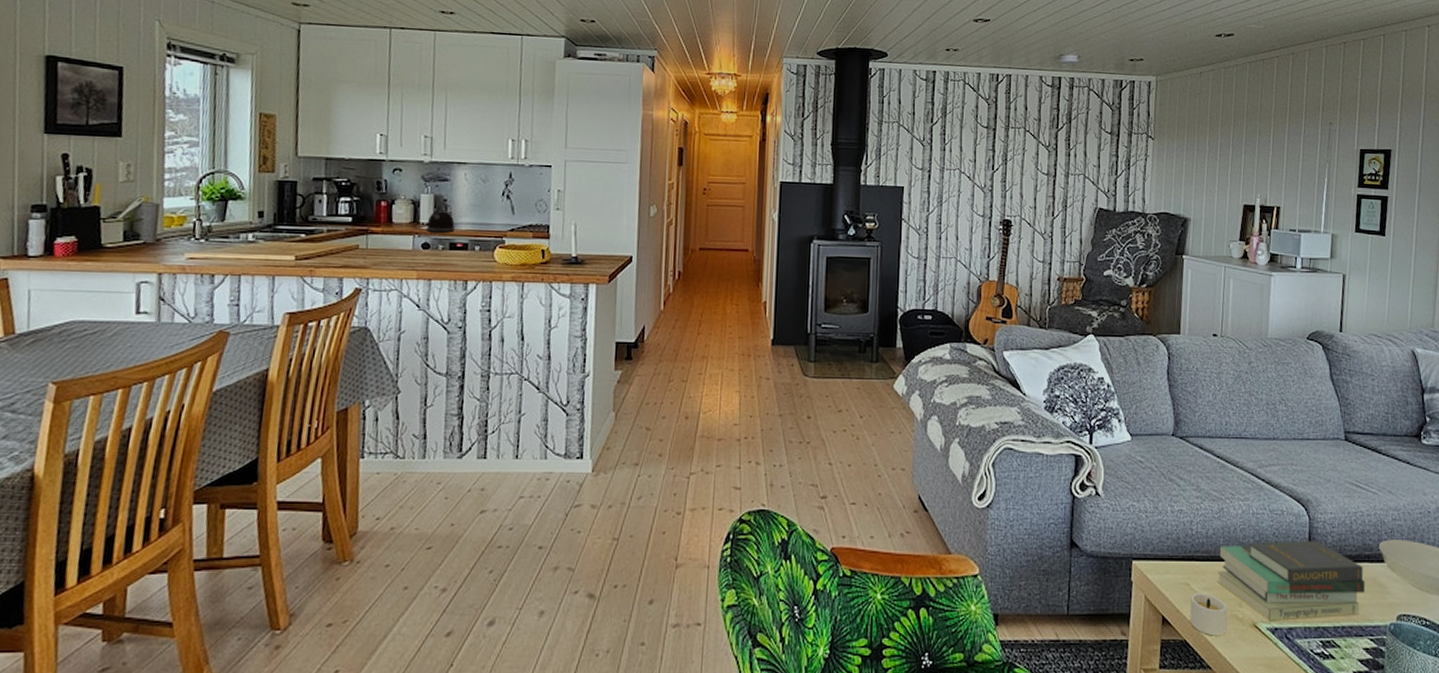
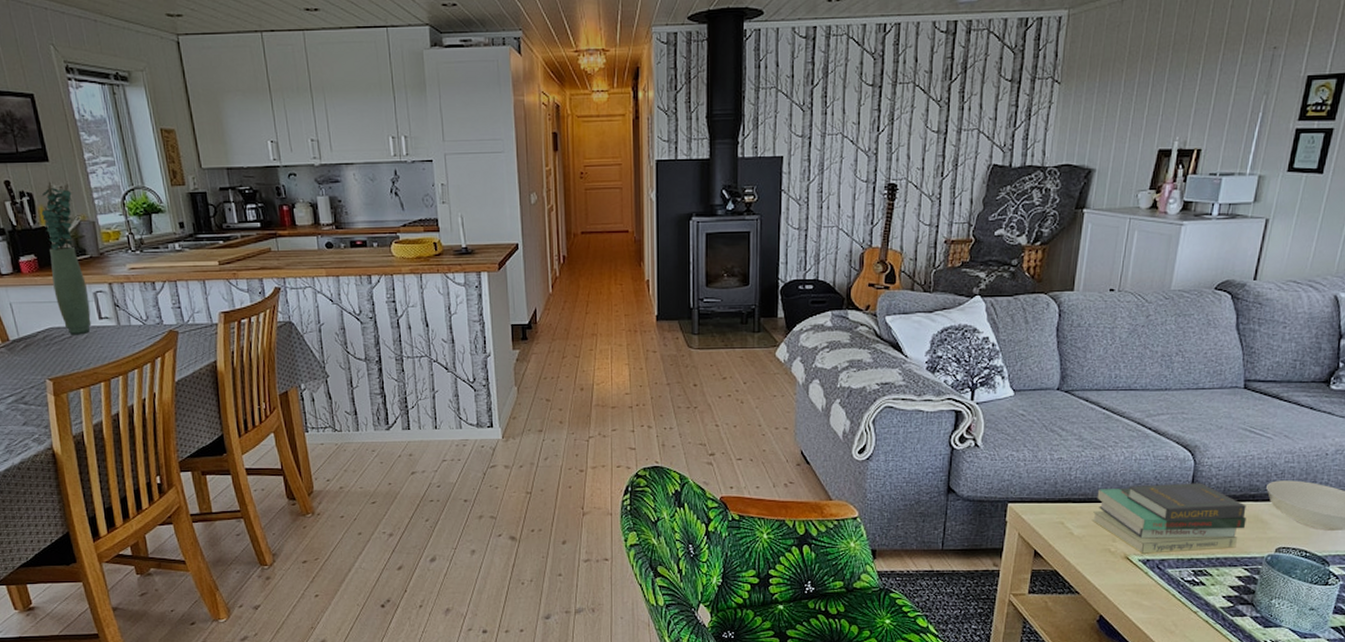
vase: none [88,158,140,333] -> present [41,181,92,336]
kettle: present [426,201,455,233] -> none [327,202,352,232]
candle: present [1190,592,1228,636] -> none [1062,529,1101,567]

